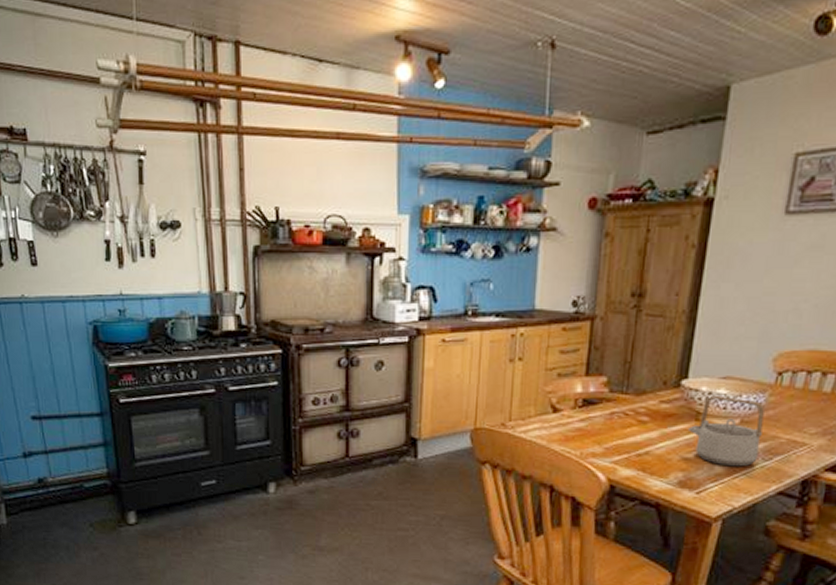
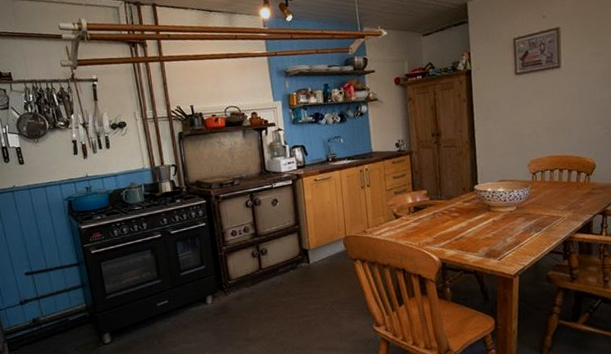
teapot: present [687,395,765,467] -> none [484,192,532,239]

